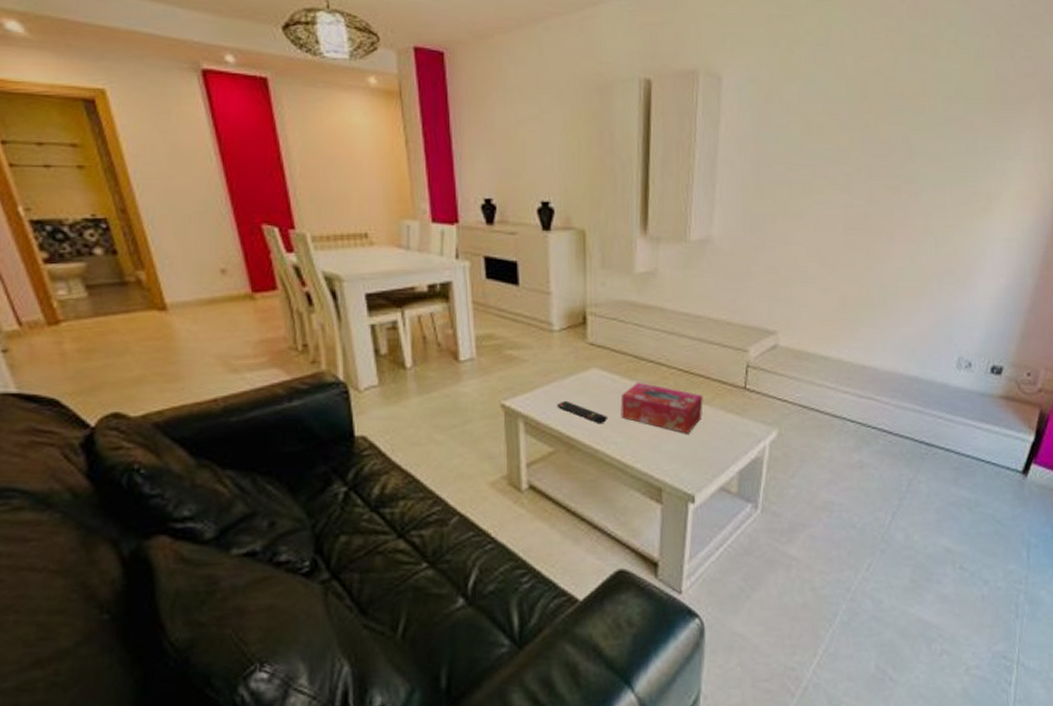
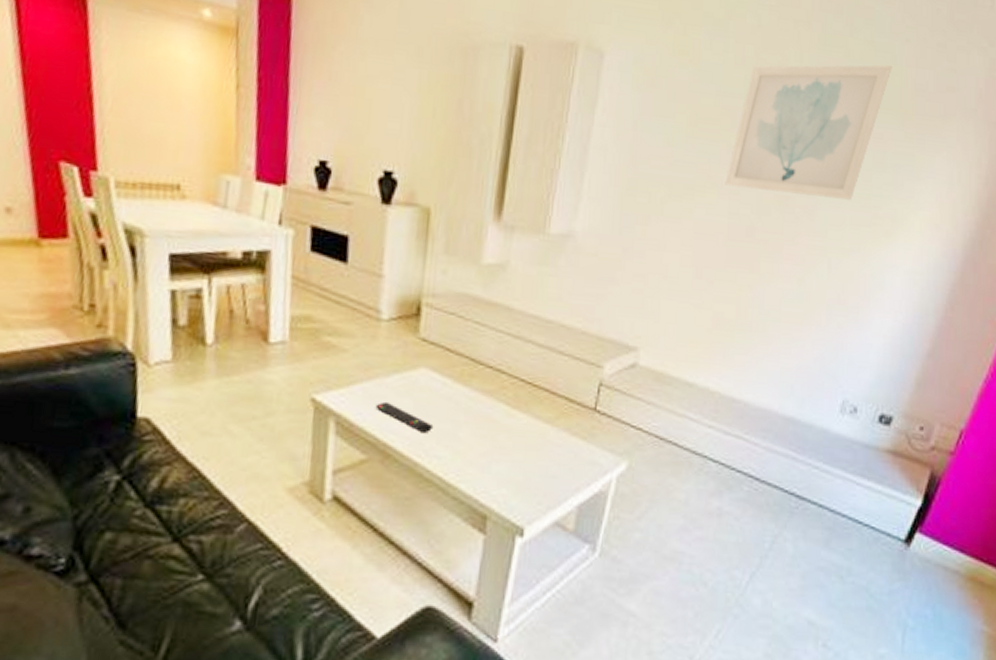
tissue box: present [620,382,703,434] -> none [448,389,546,456]
wall art: none [838,60,976,183] -> present [725,65,892,200]

